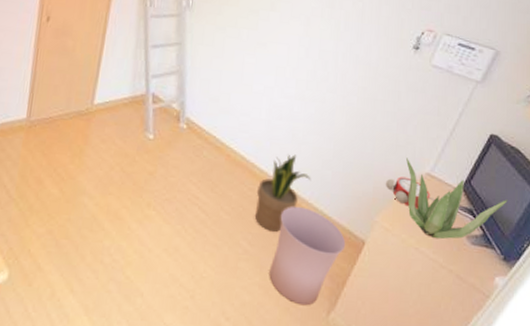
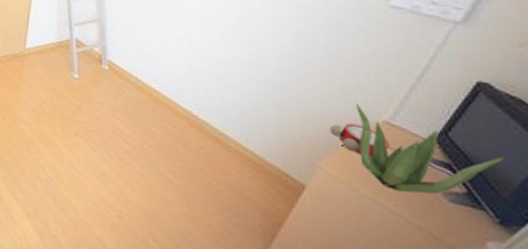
potted plant: present [254,154,311,232] -> none [179,96,240,168]
waste bin: present [269,206,346,306] -> none [196,144,282,240]

